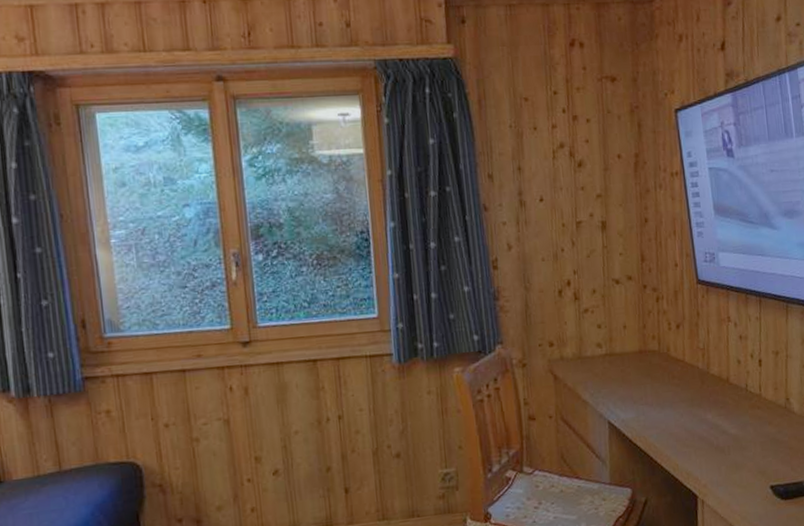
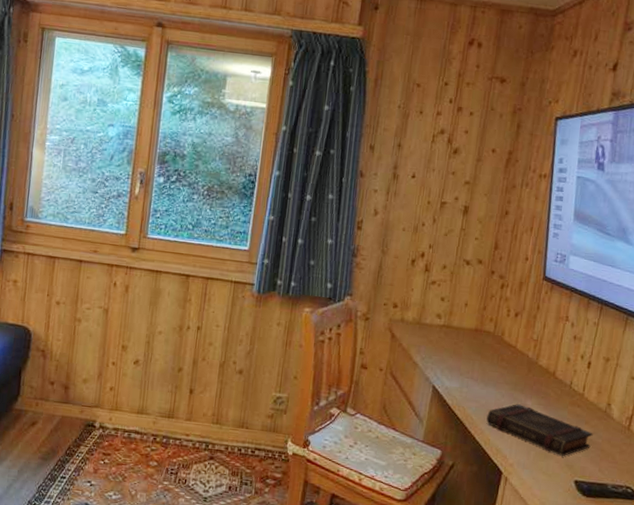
book: none [670,420,779,465] -> present [486,404,593,457]

